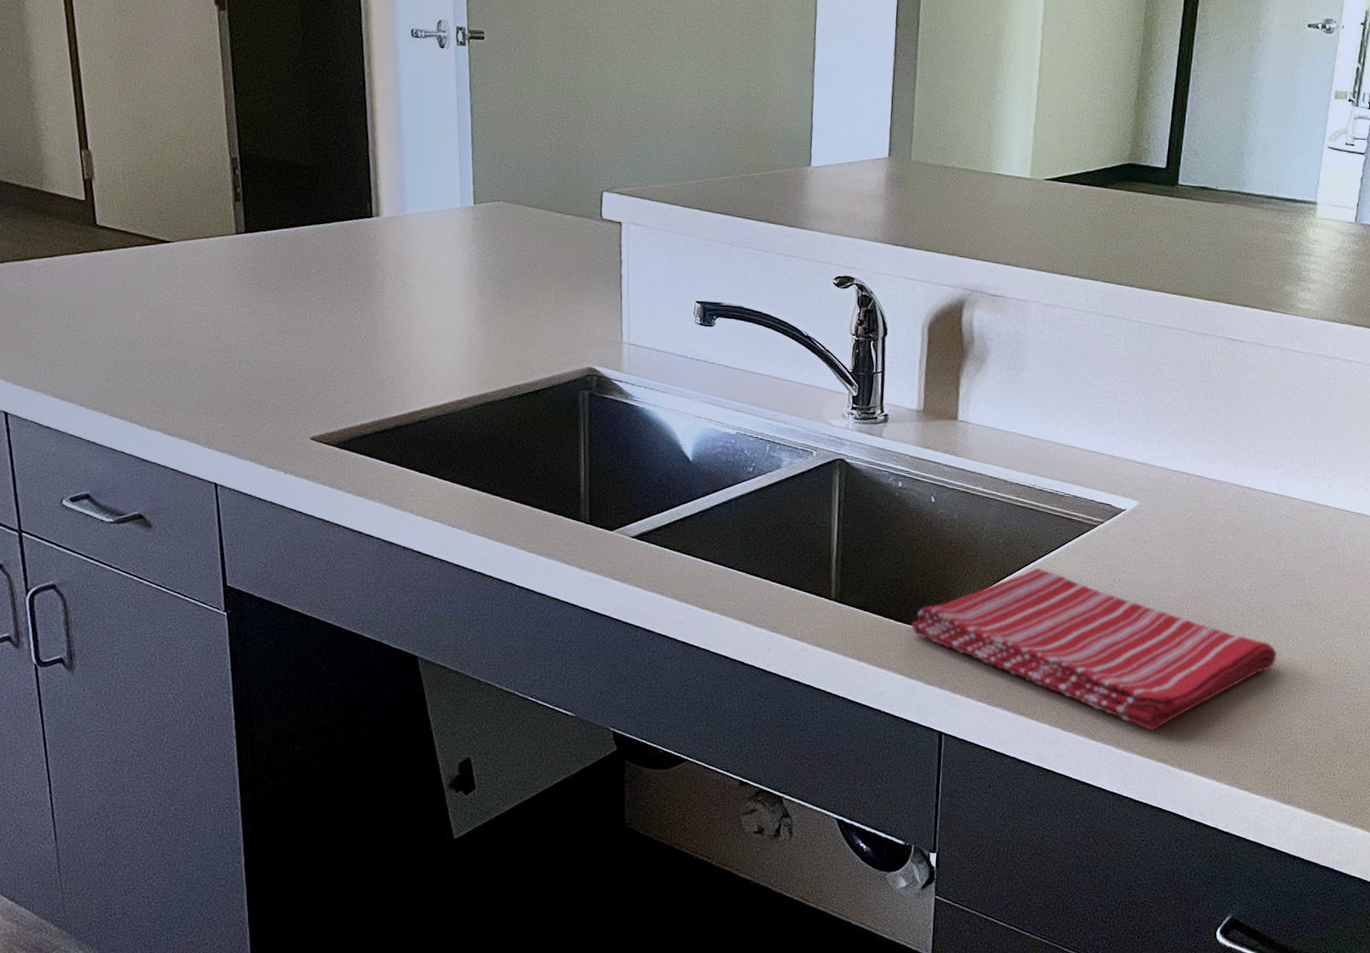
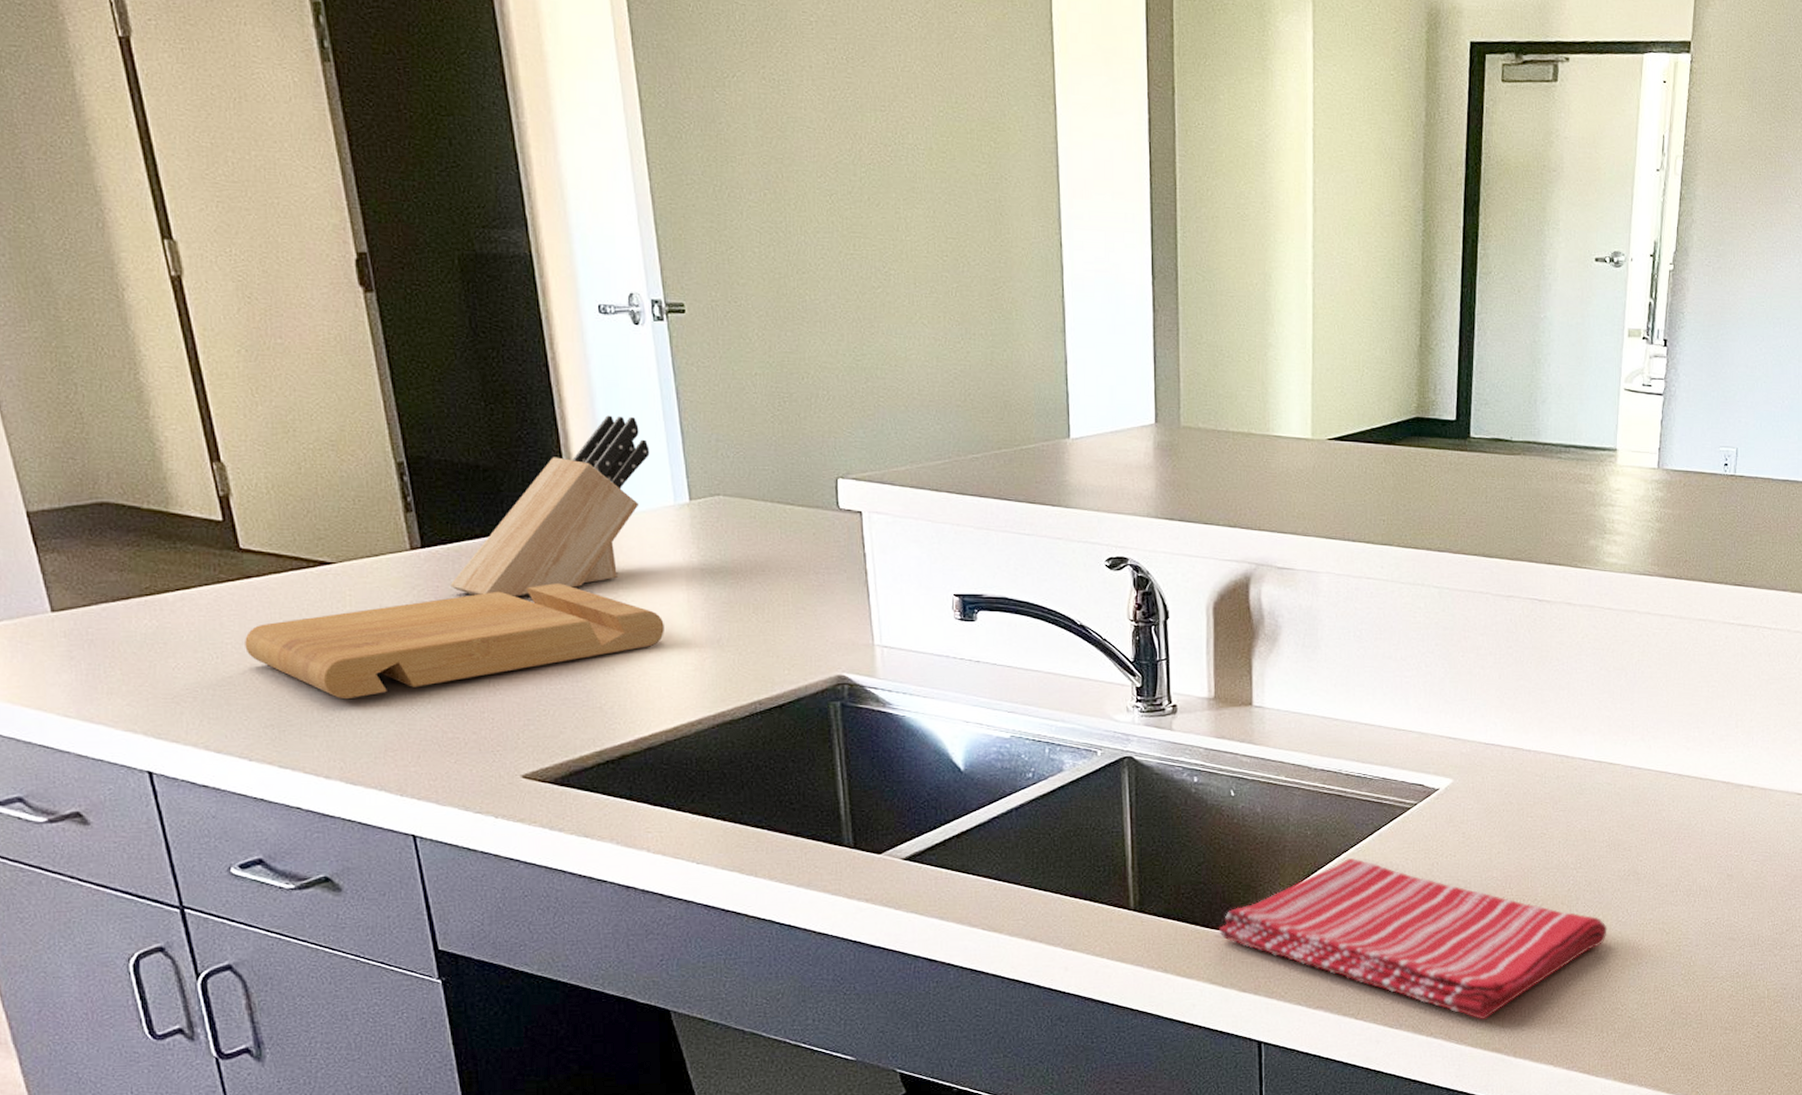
cutting board: none [93,270,443,361] -> present [245,583,664,700]
knife block: none [266,126,444,280] -> present [450,415,650,596]

